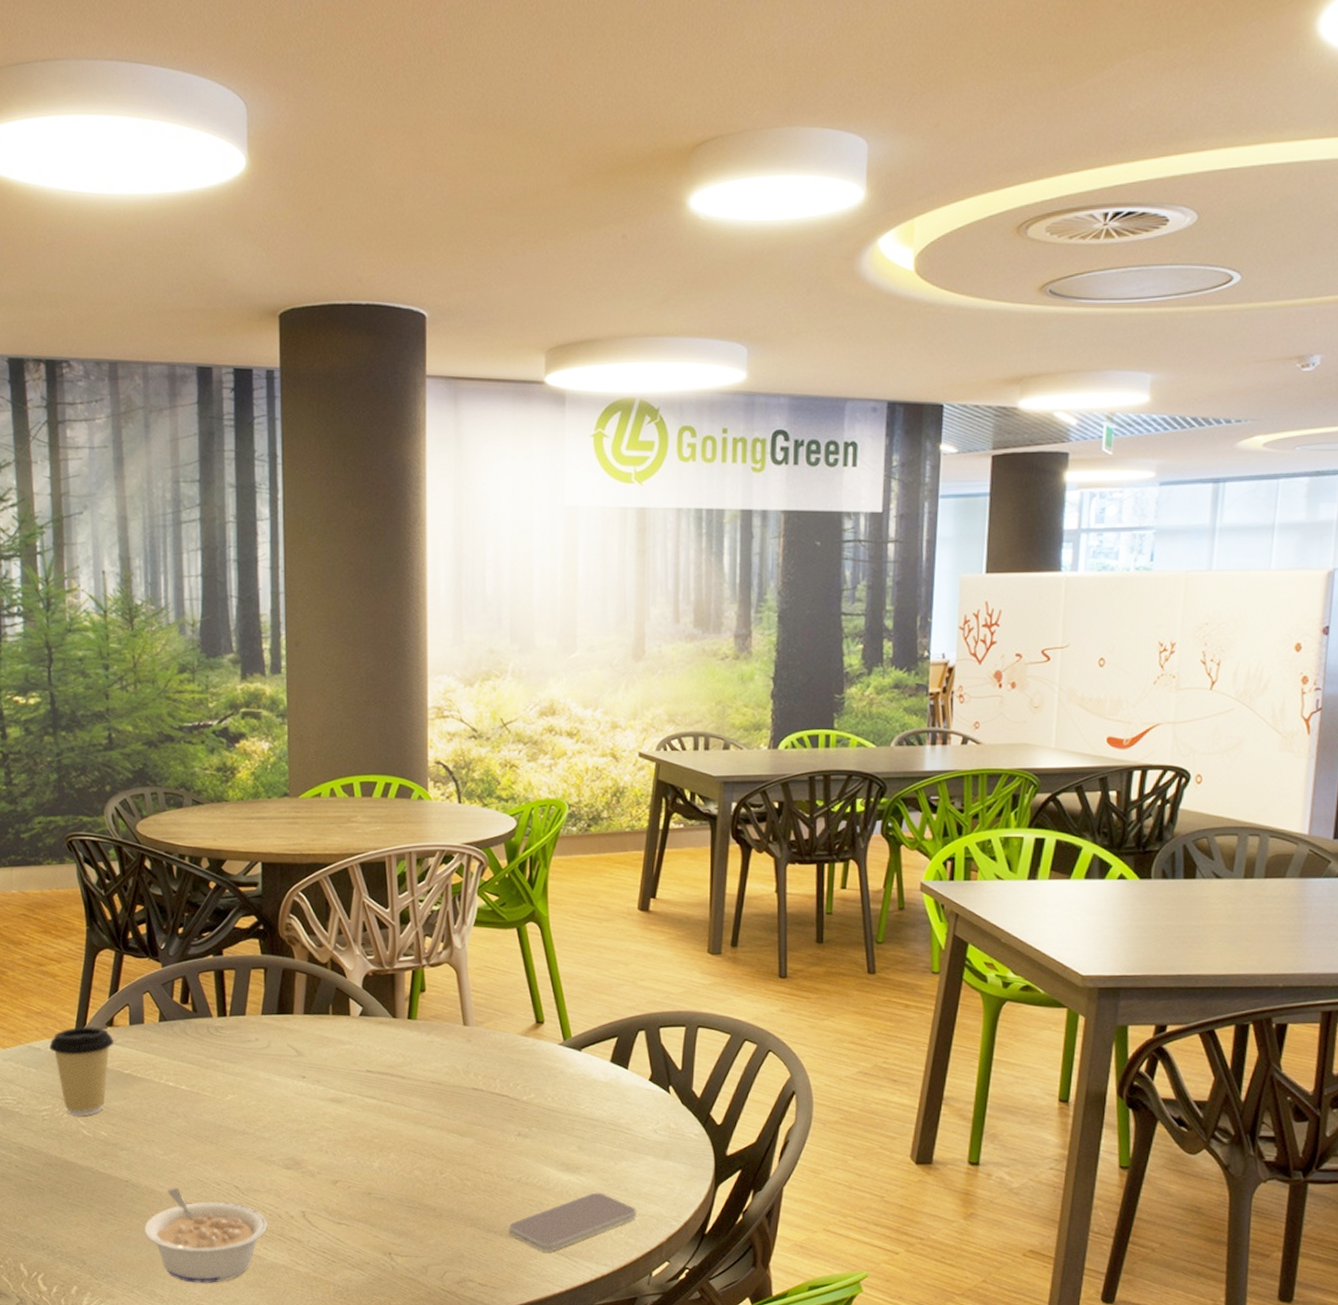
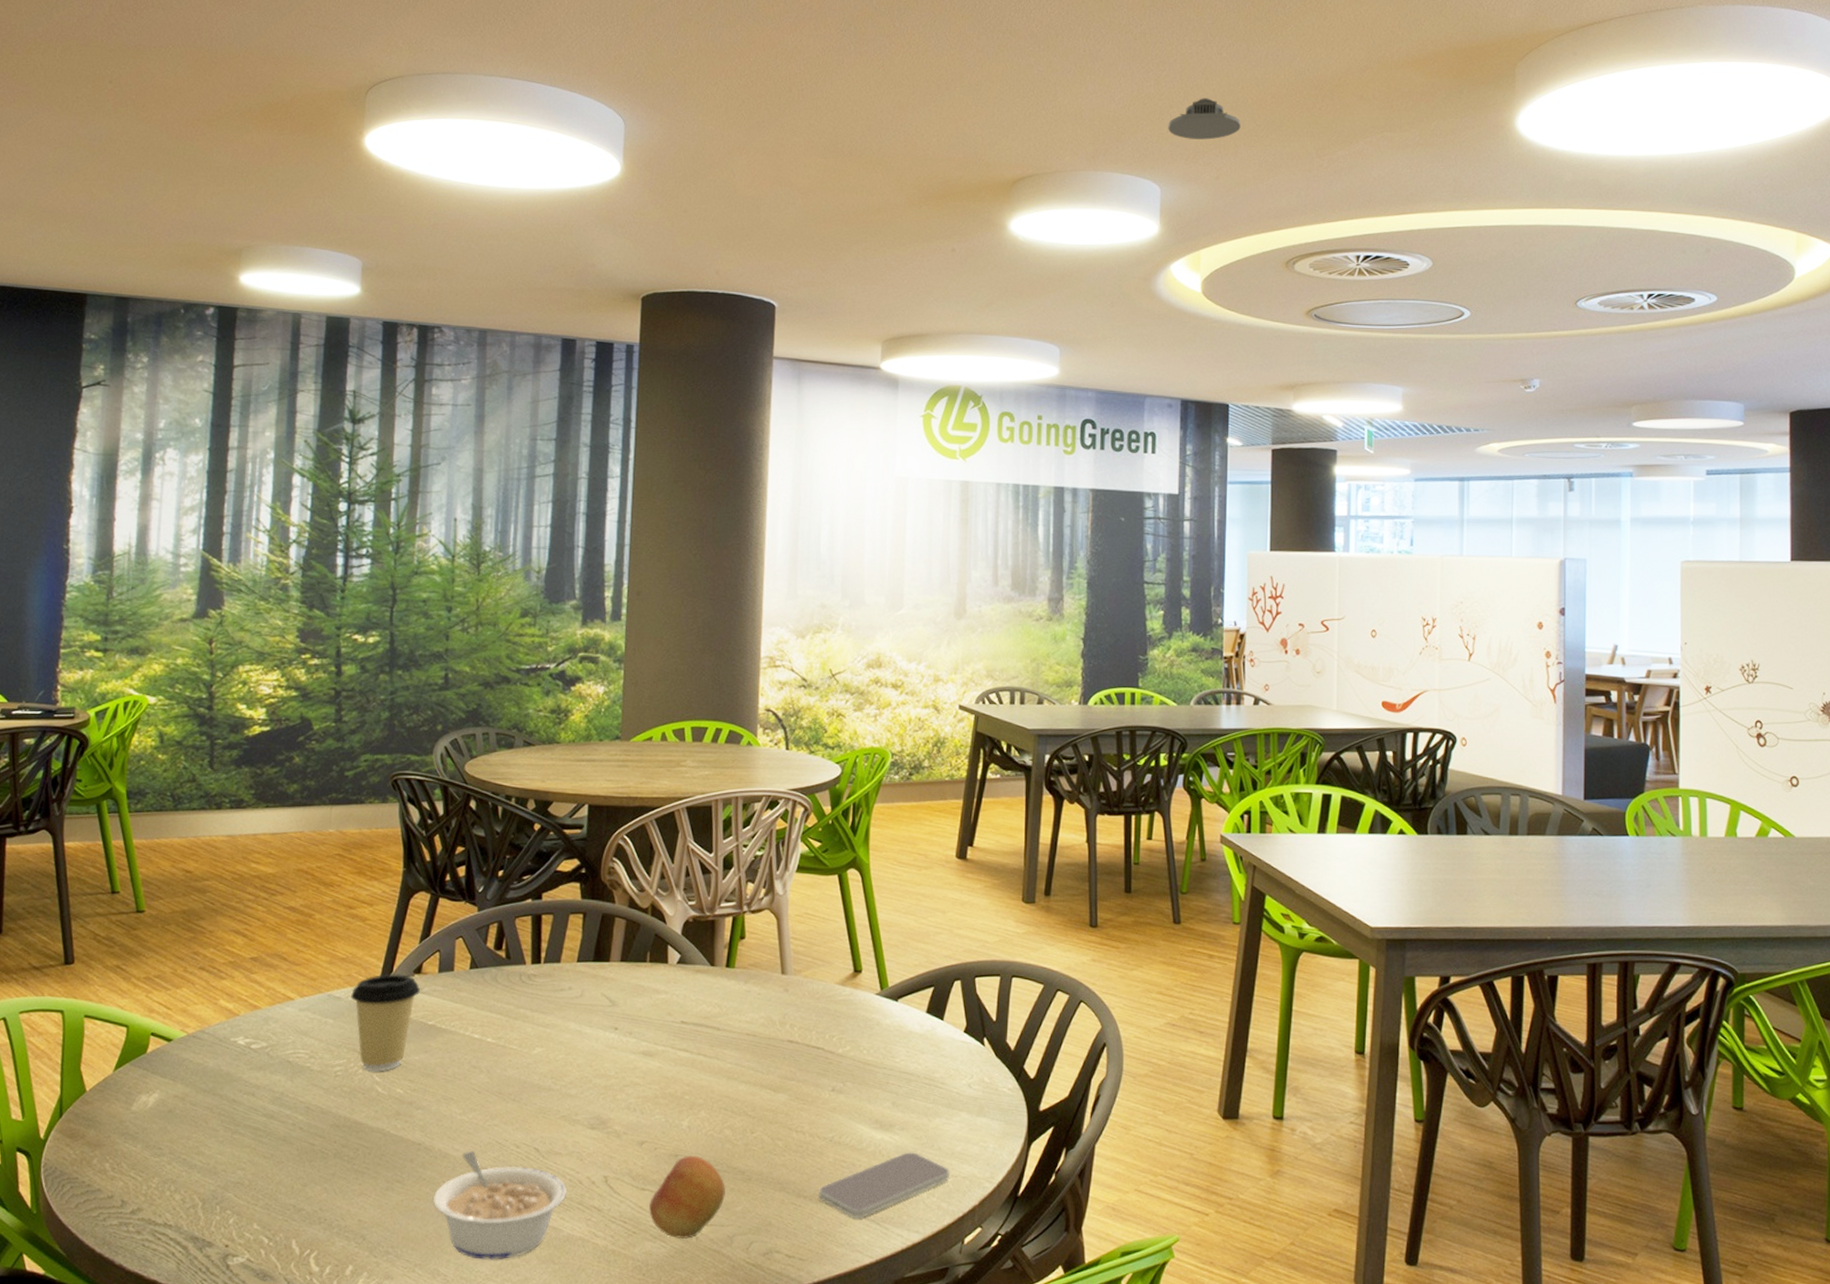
fruit: none [346,1194,418,1268] -> present [649,1156,726,1240]
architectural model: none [878,22,968,78] -> present [1168,98,1241,140]

